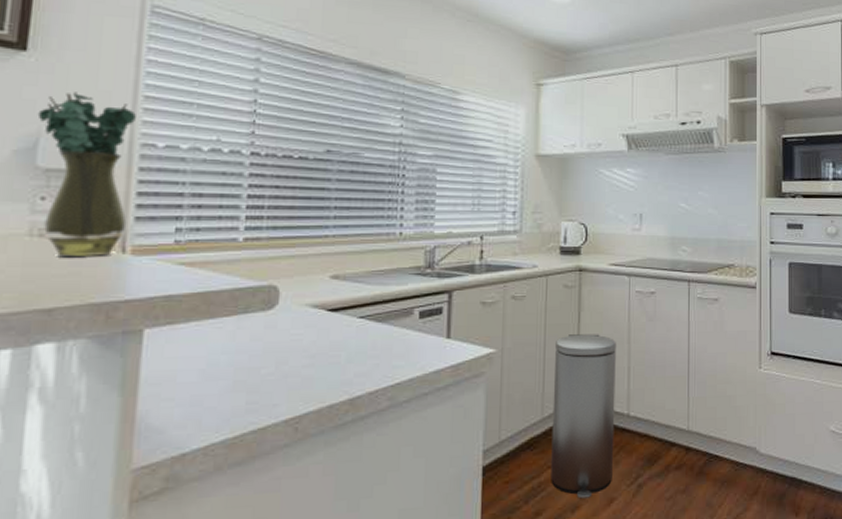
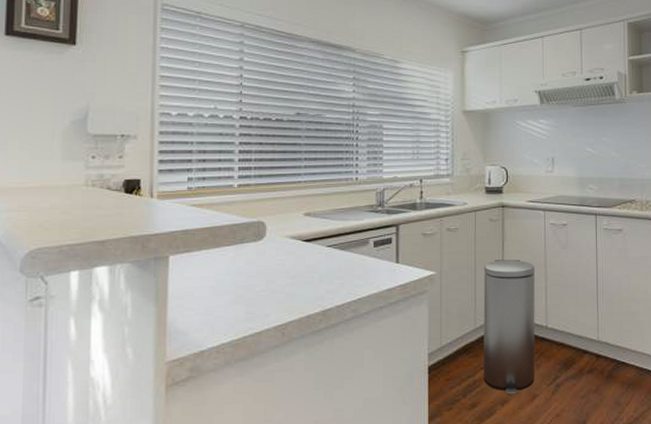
vase: present [37,92,136,256] -> none [86,75,155,201]

